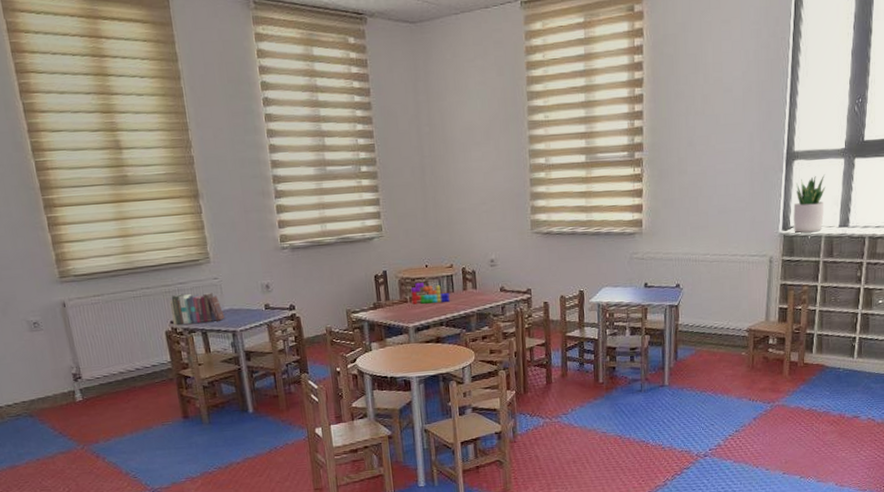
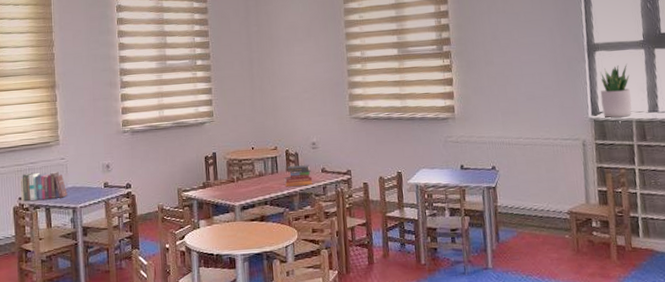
toy blocks: present [410,283,450,305] -> none [238,164,274,185]
books: none [459,284,491,306] -> present [283,165,313,186]

